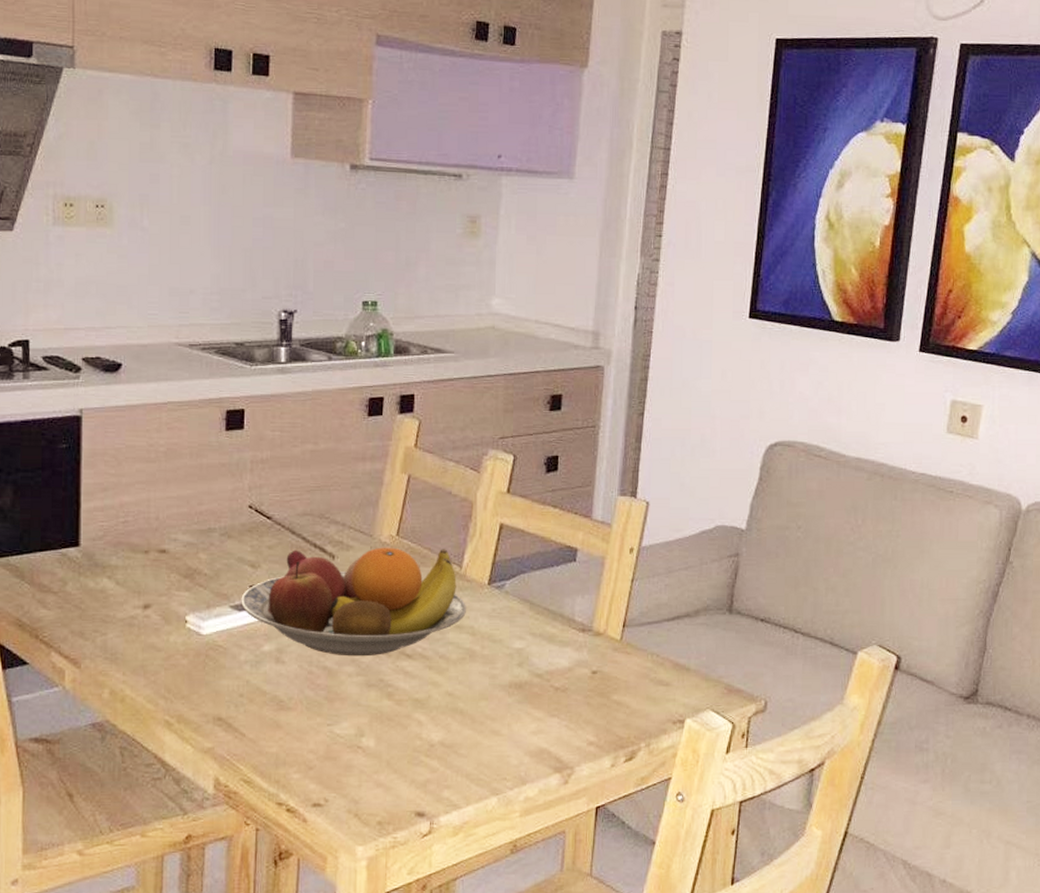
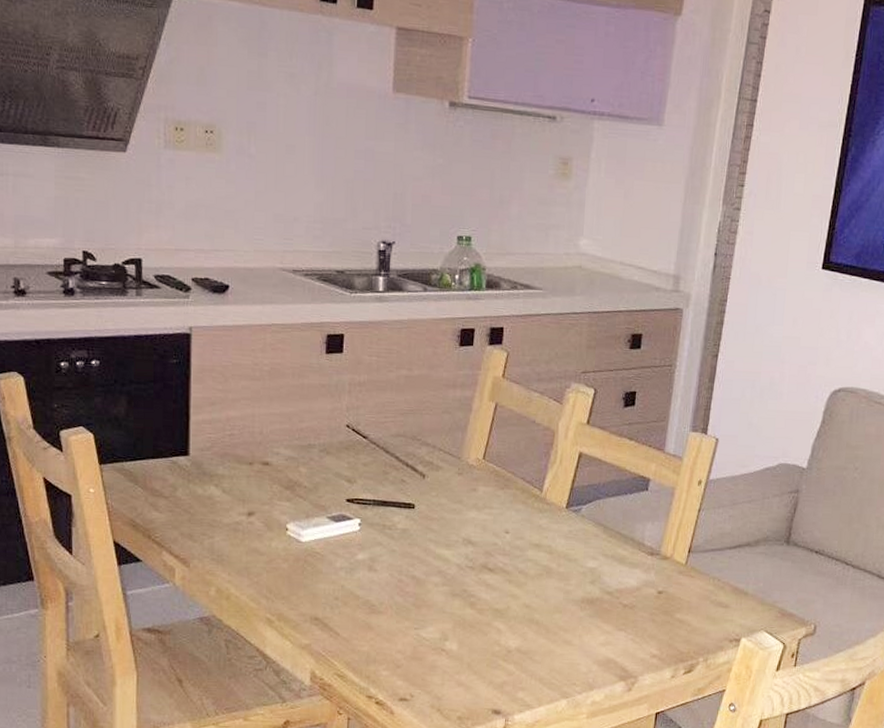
fruit bowl: present [241,547,467,657] -> none [337,468,546,569]

